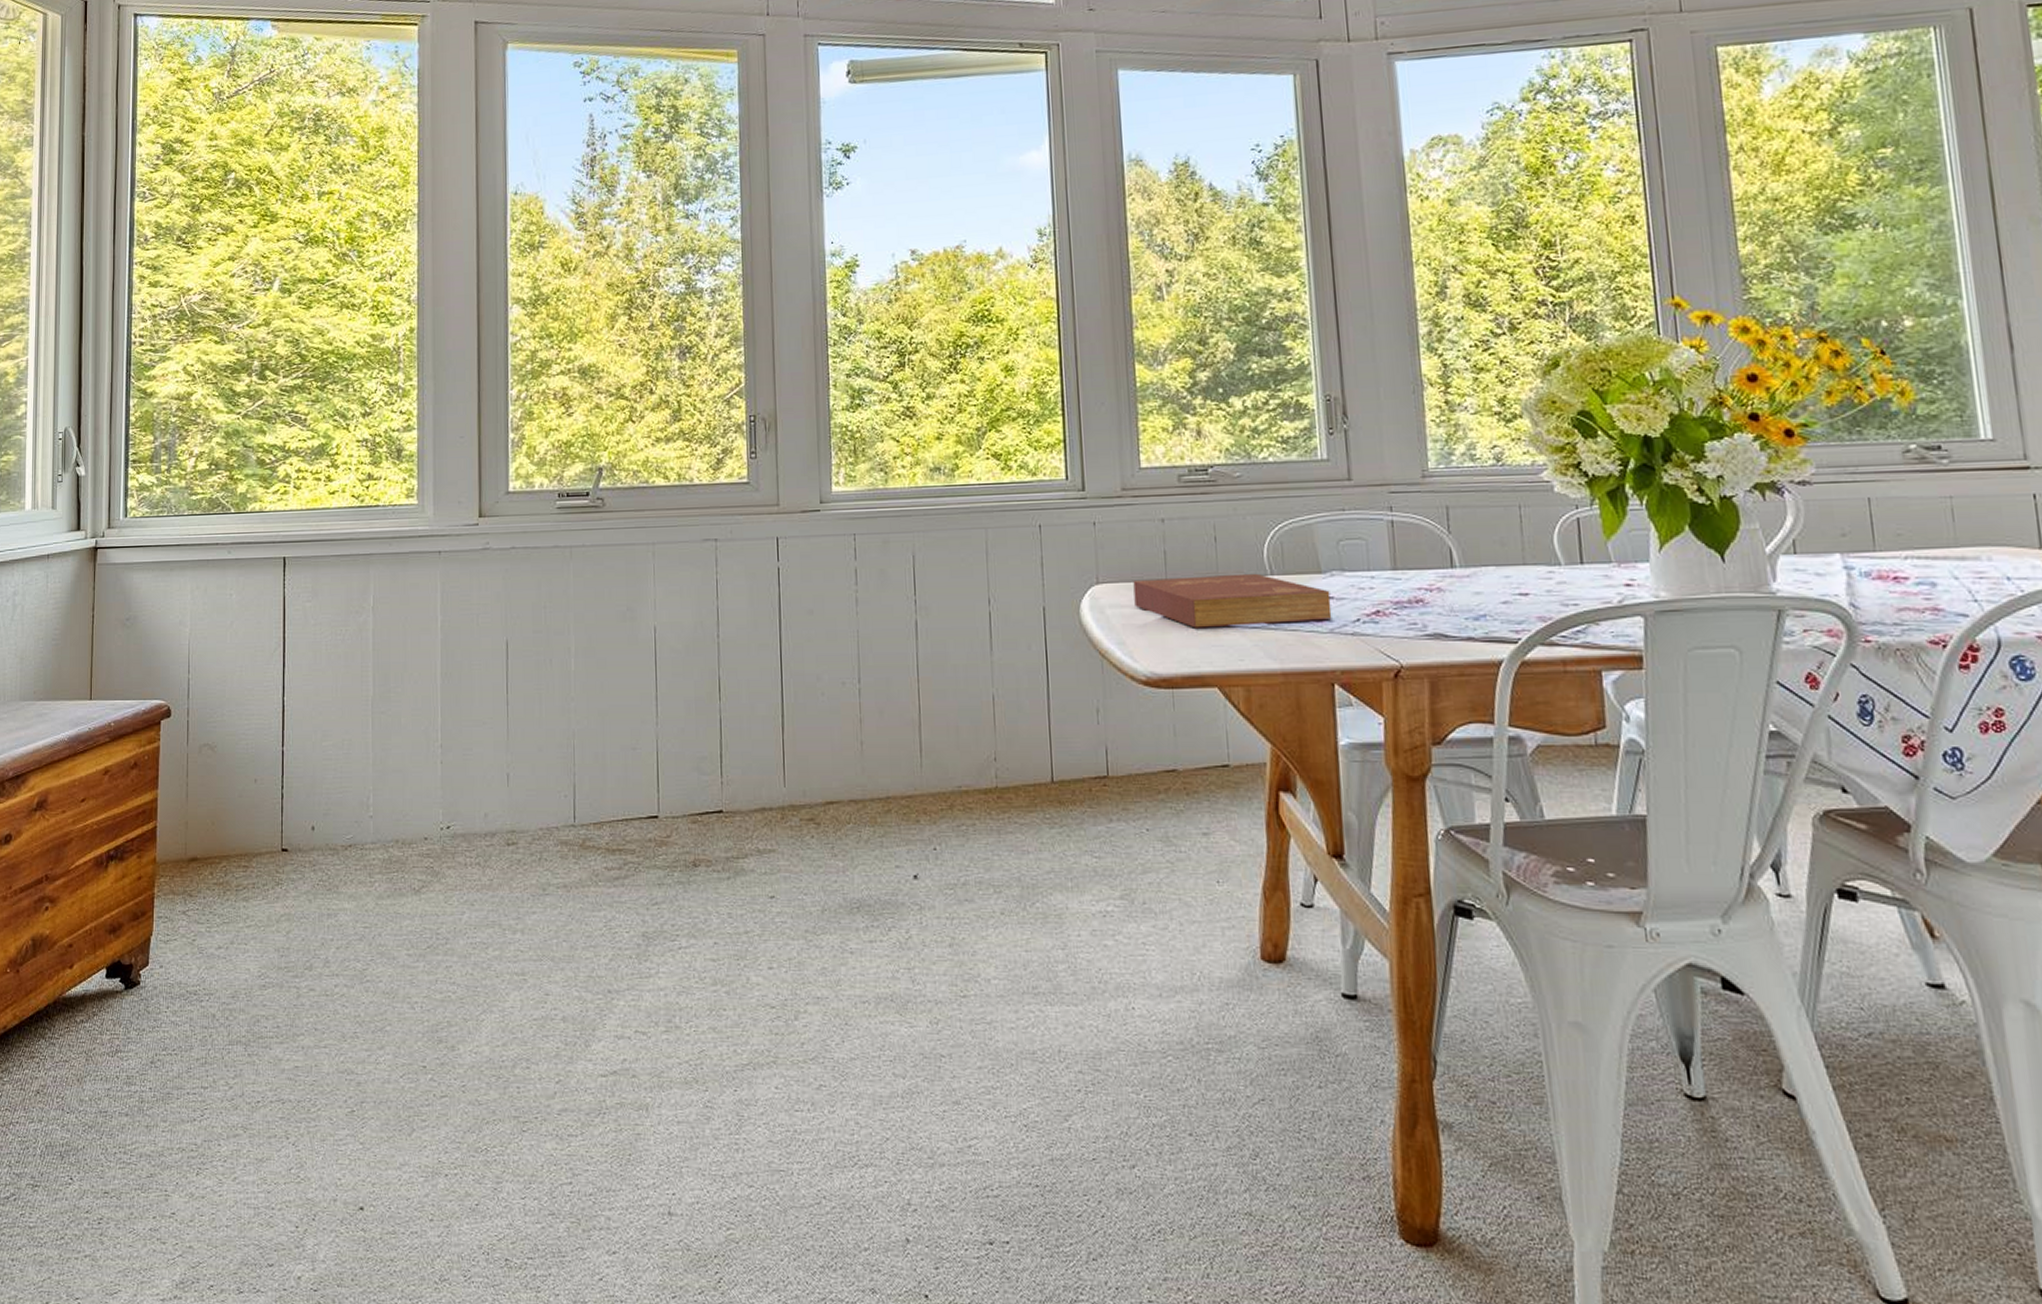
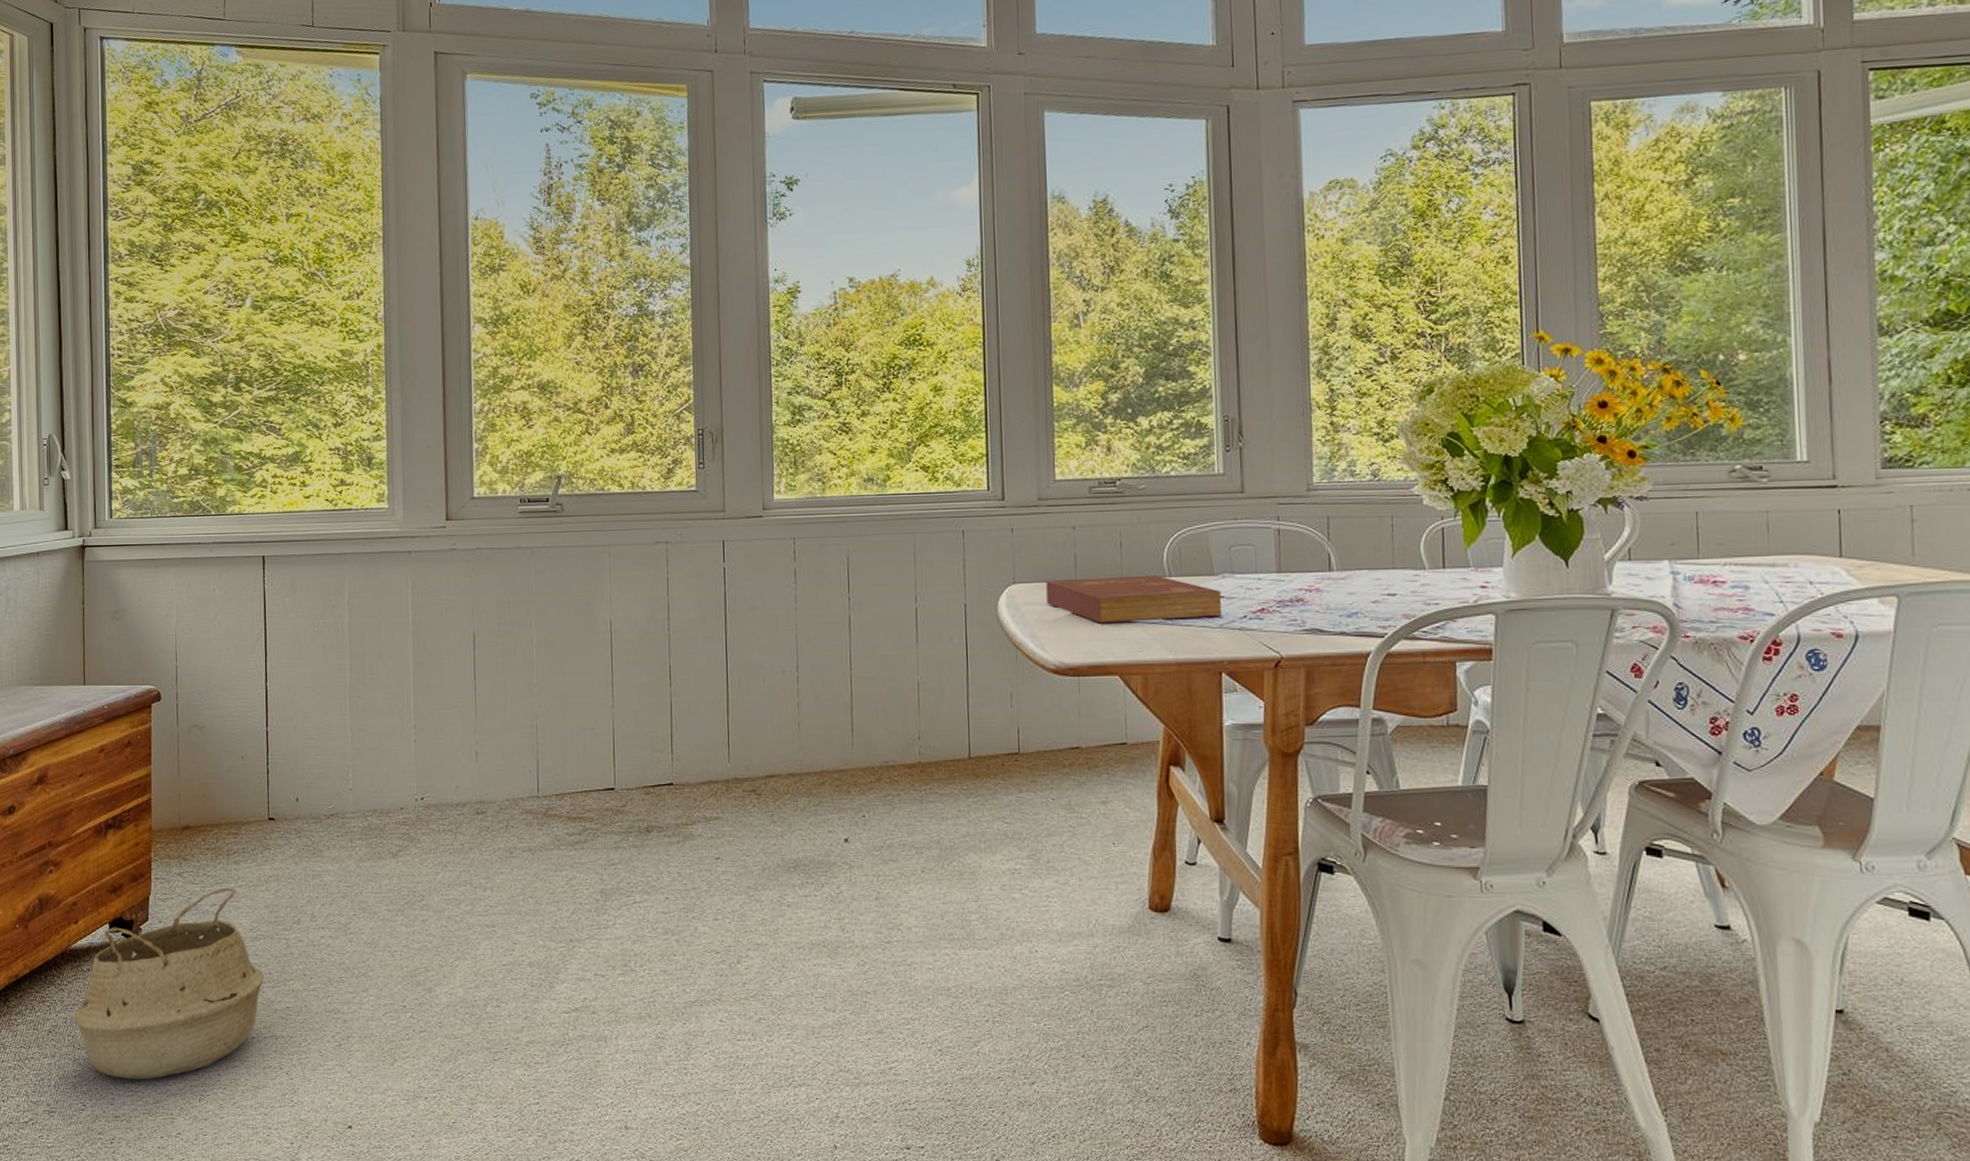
woven basket: none [64,928,271,1150] -> present [74,887,264,1080]

